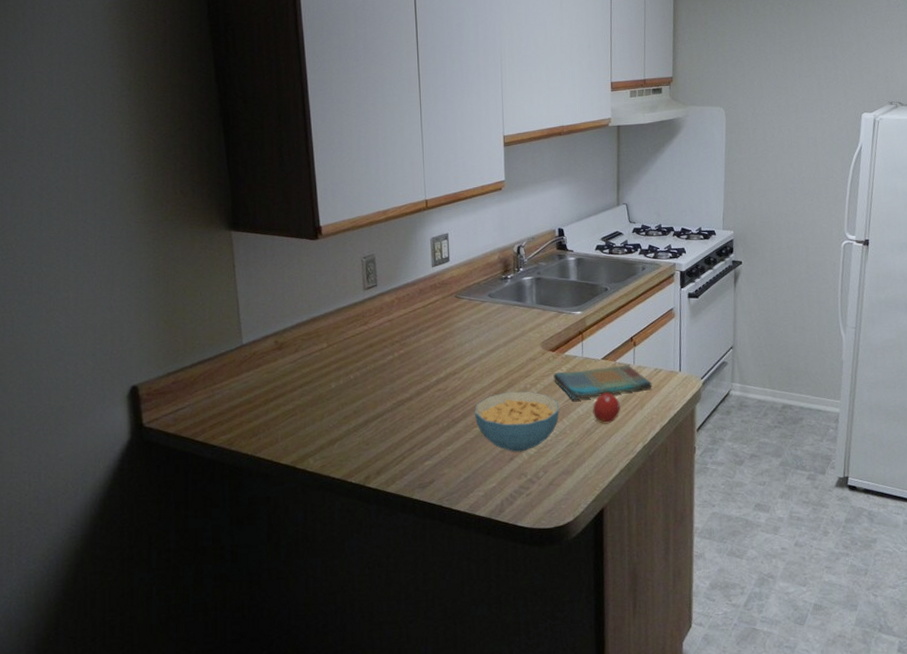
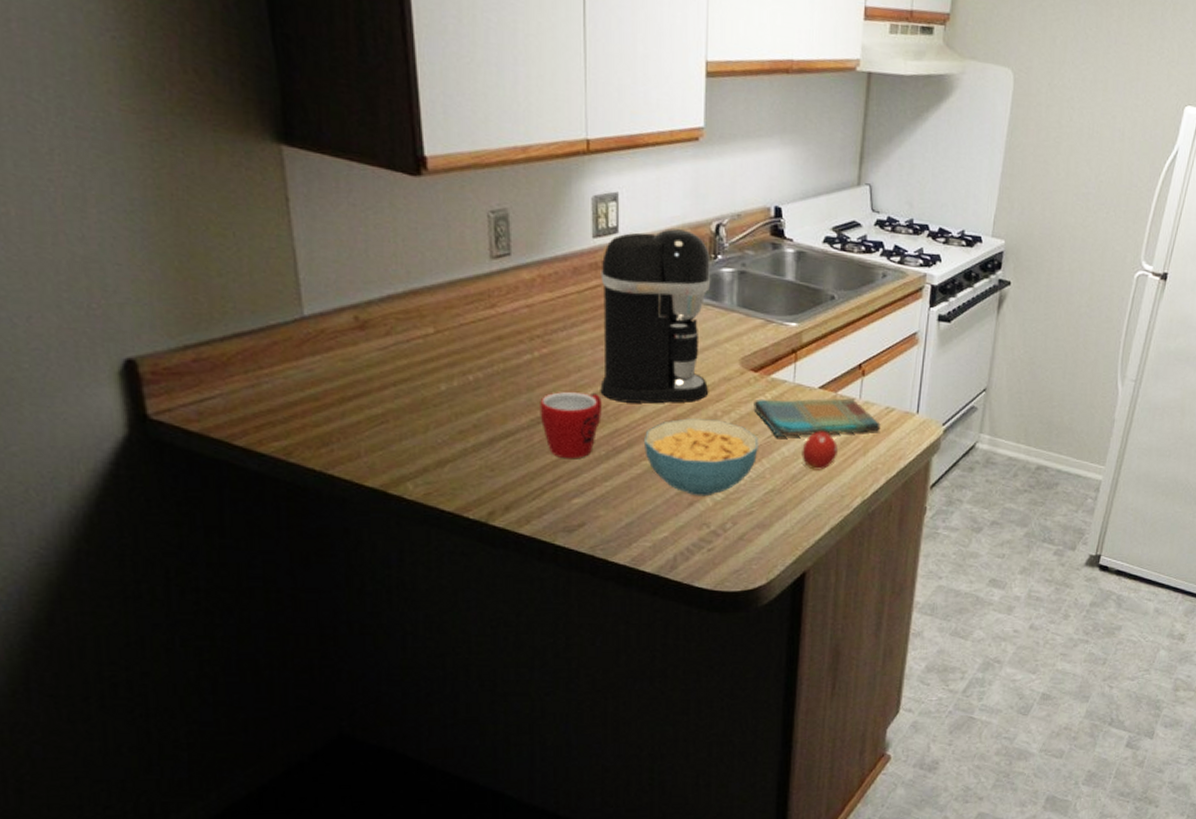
mug: none [399,379,443,431] -> present [540,391,602,459]
coffee maker: none [438,253,519,384] -> present [600,228,711,404]

